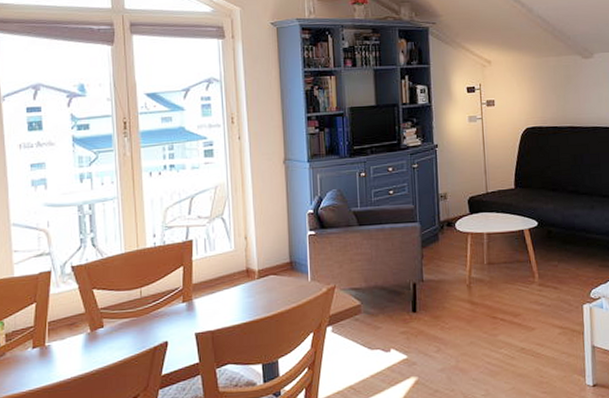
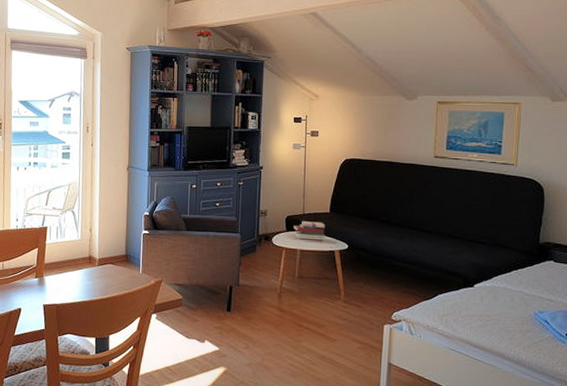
books: none [477,200,513,222] -> present [293,221,325,242]

